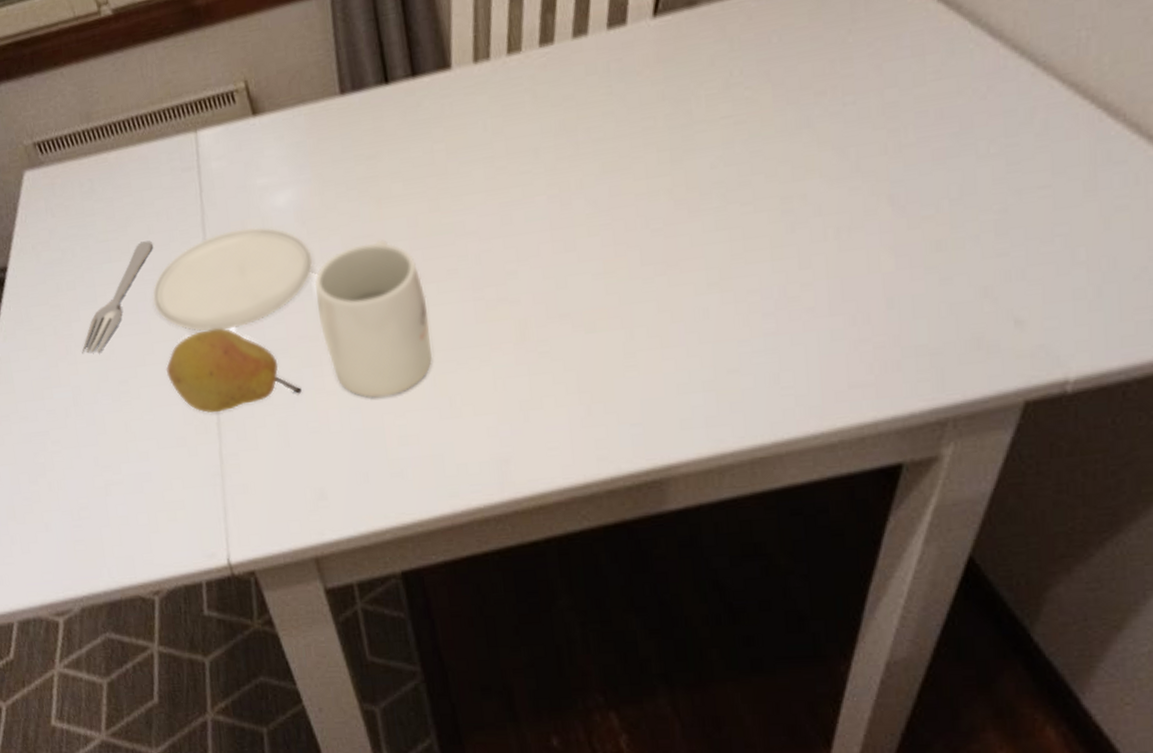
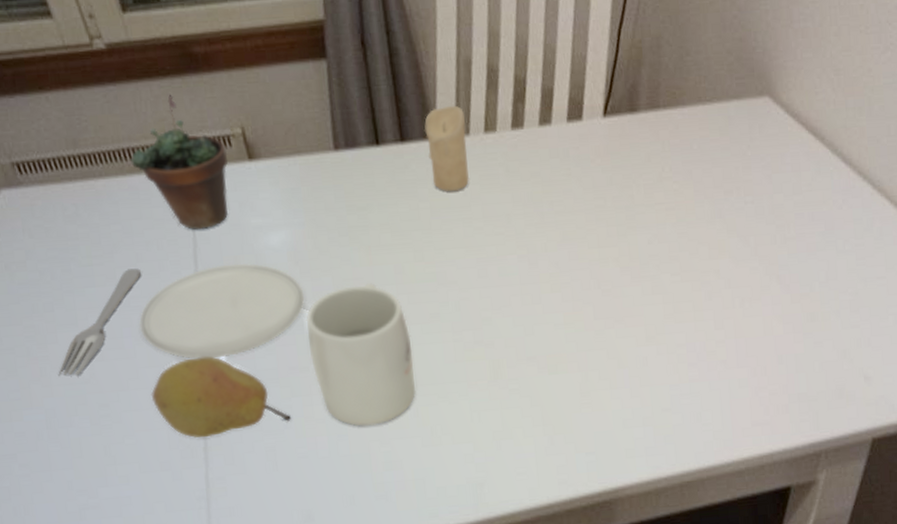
succulent plant: none [139,54,234,196] -> present [130,94,228,230]
candle: none [438,26,491,129] -> present [424,105,470,191]

